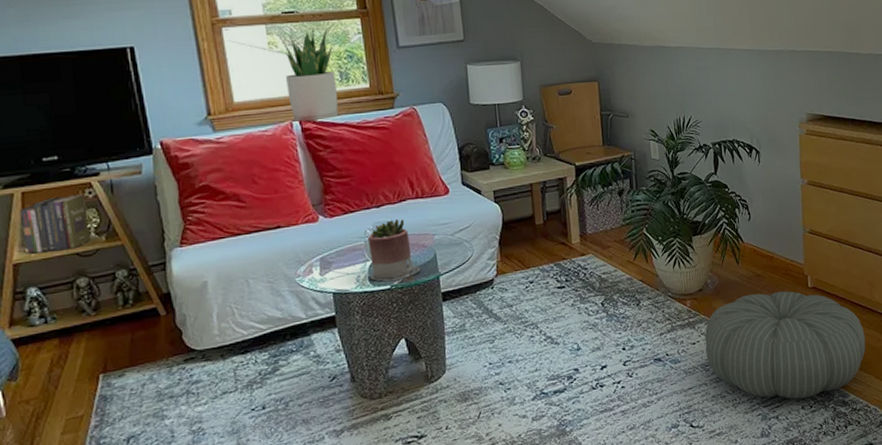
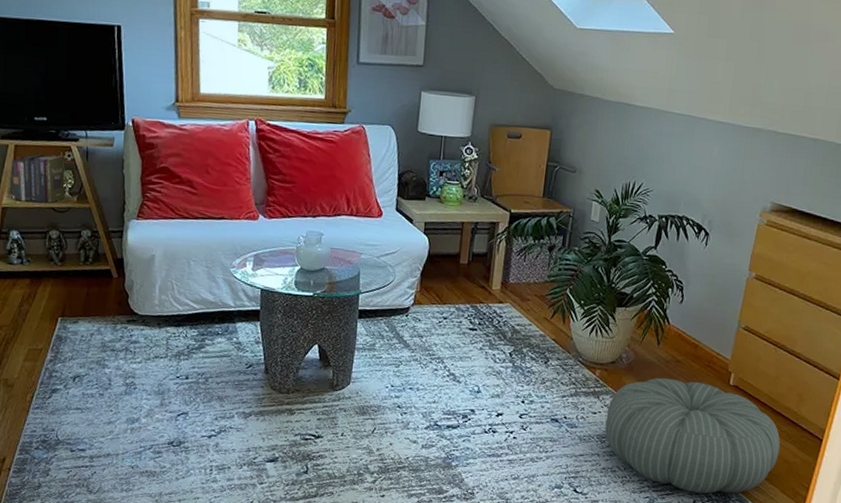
planter: present [283,27,339,122] -> none [248,31,296,124]
succulent planter: present [367,219,421,282] -> none [295,231,344,290]

